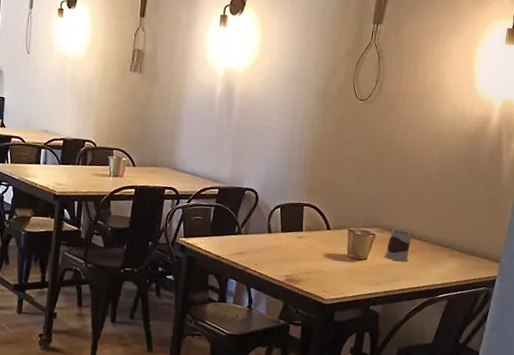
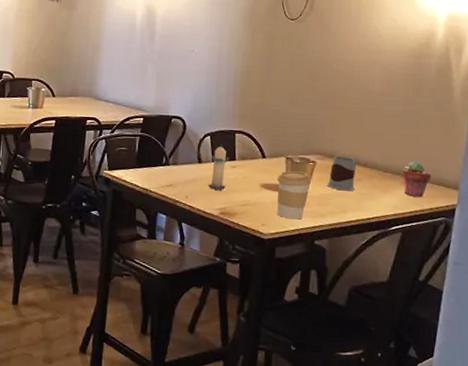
candle: none [276,216,298,259] -> present [208,145,230,190]
coffee cup: none [338,242,370,287] -> present [276,170,311,220]
potted succulent: none [451,236,478,269] -> present [402,161,432,198]

